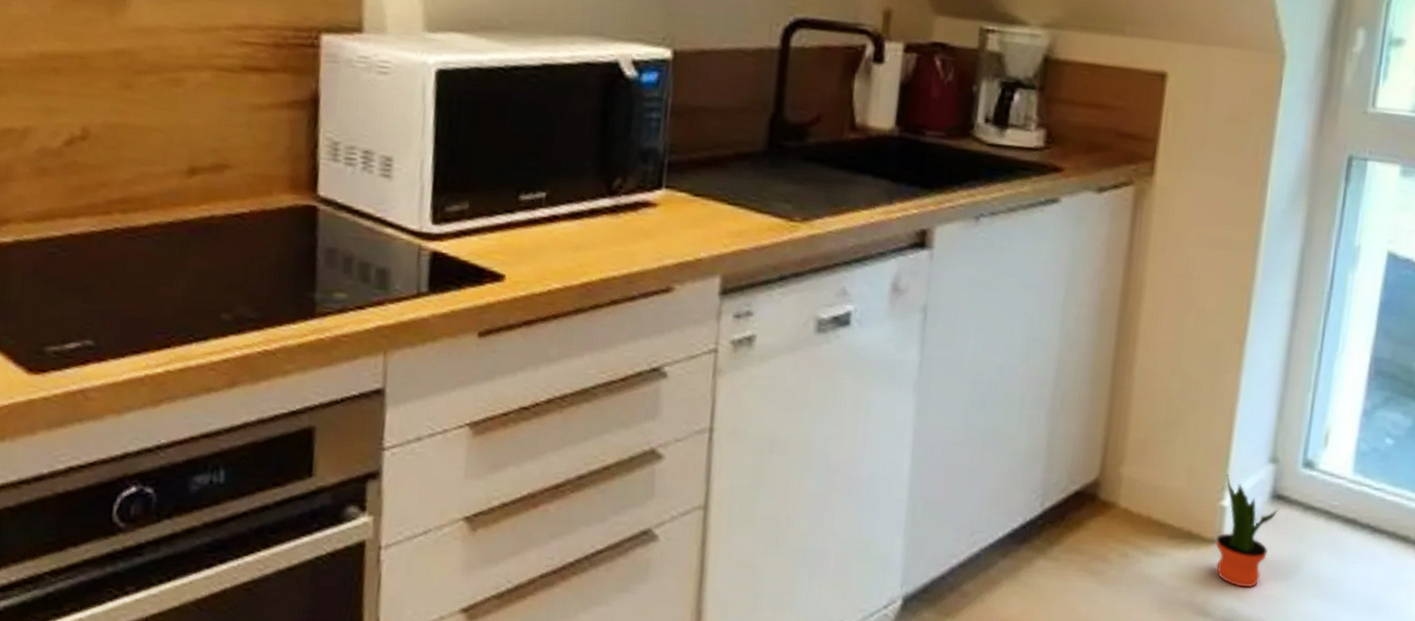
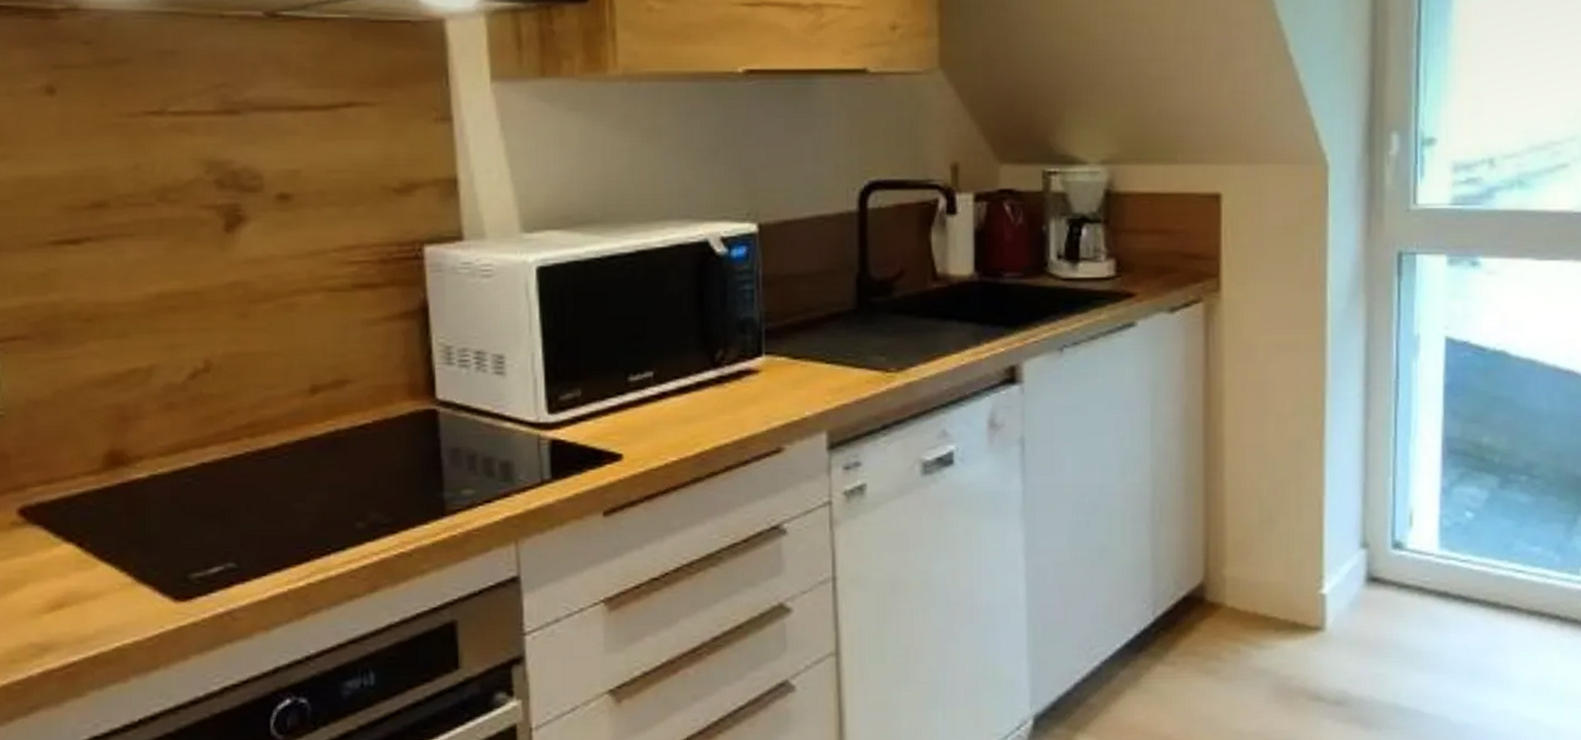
potted plant: present [1215,475,1279,588] -> none [1319,564,1376,669]

